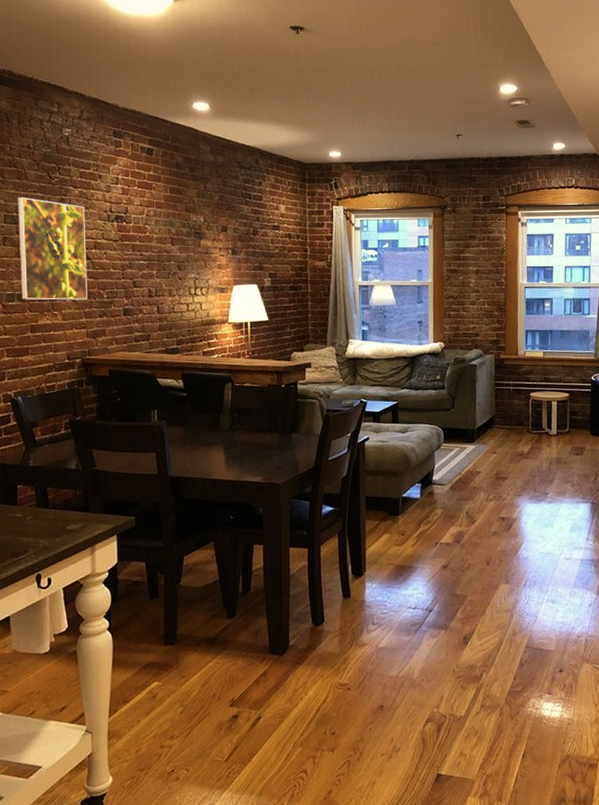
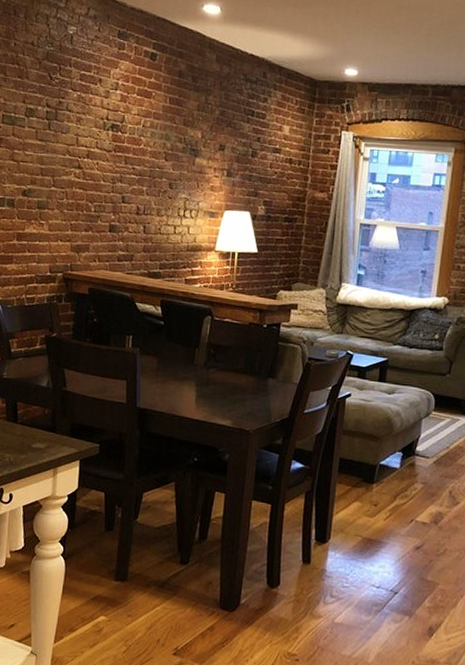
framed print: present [18,197,87,300] -> none [11,97,82,211]

